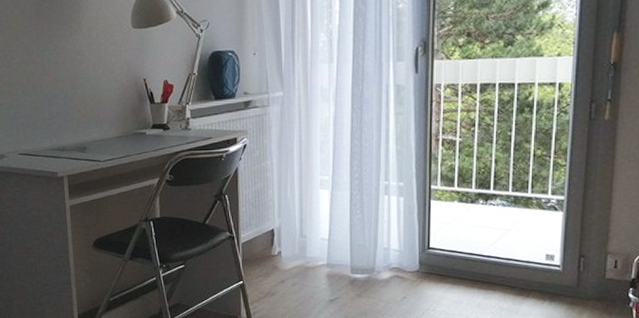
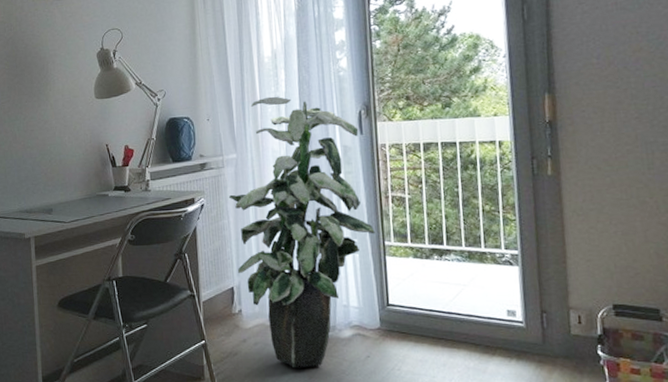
indoor plant: none [272,29,422,308] -> present [228,96,375,368]

